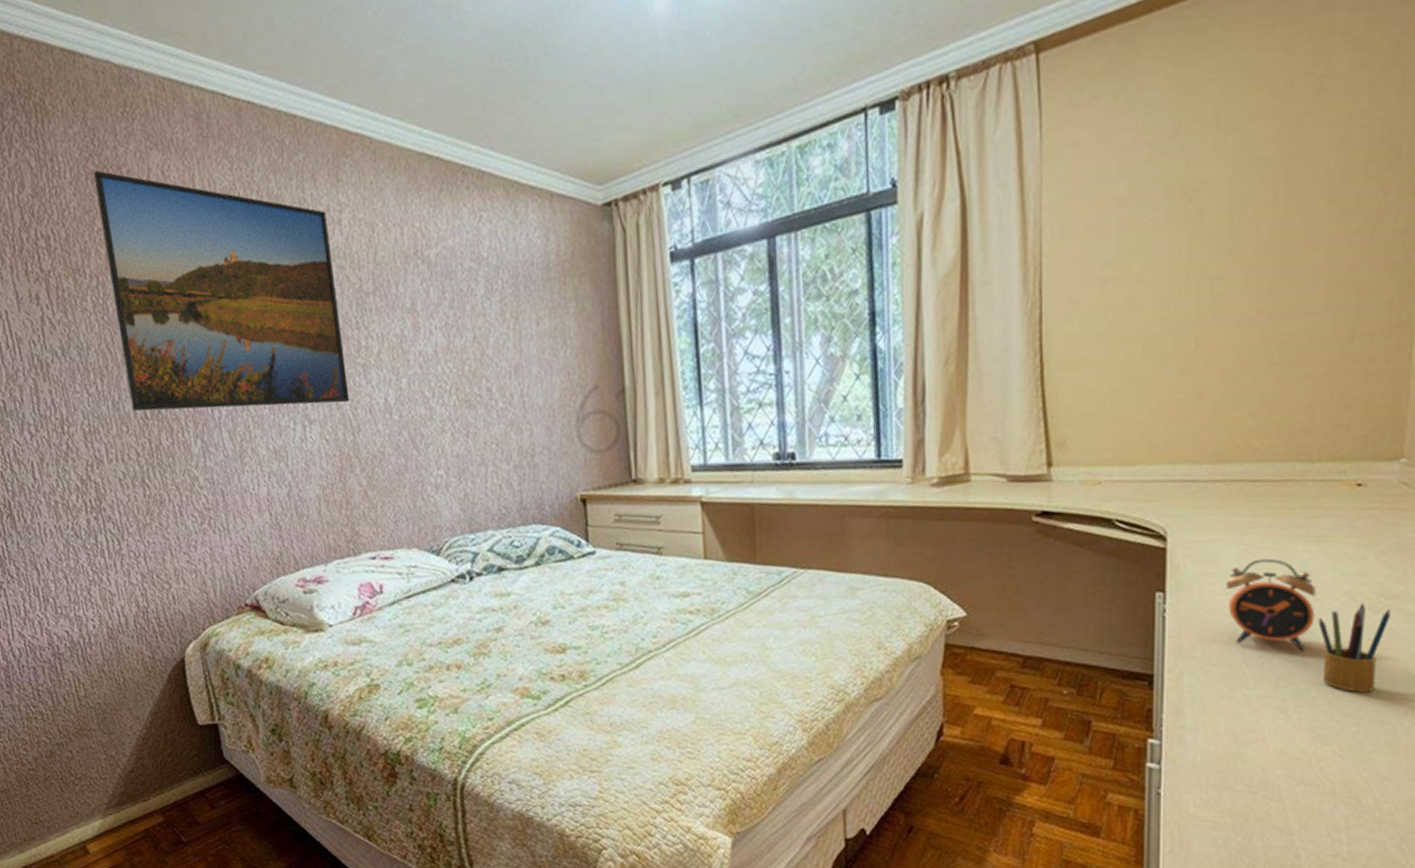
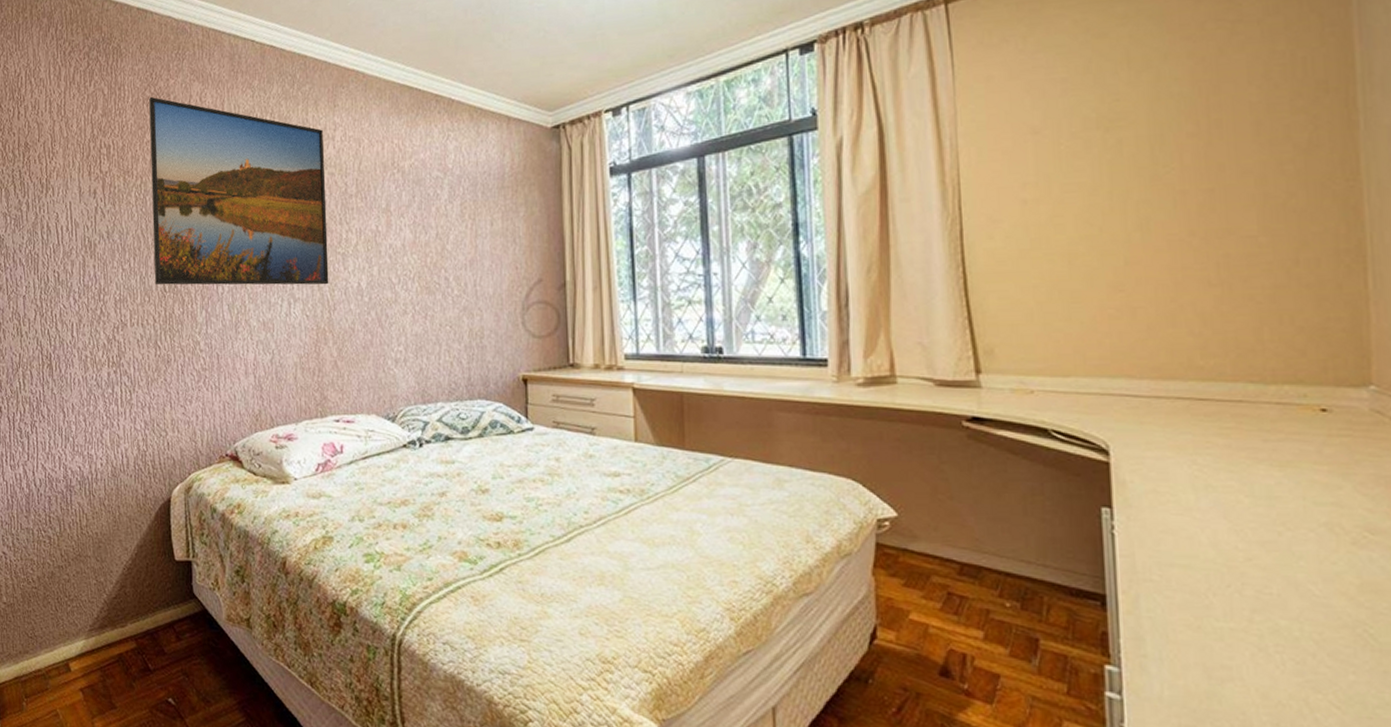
alarm clock: present [1226,558,1316,652] -> none [1180,480,1289,585]
pencil box: present [1318,603,1391,693] -> none [1292,536,1380,637]

